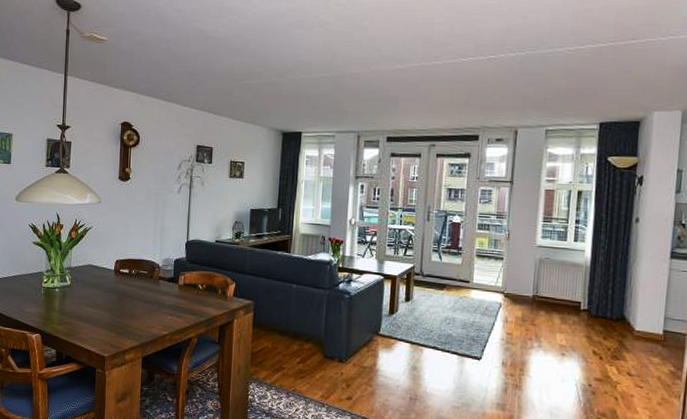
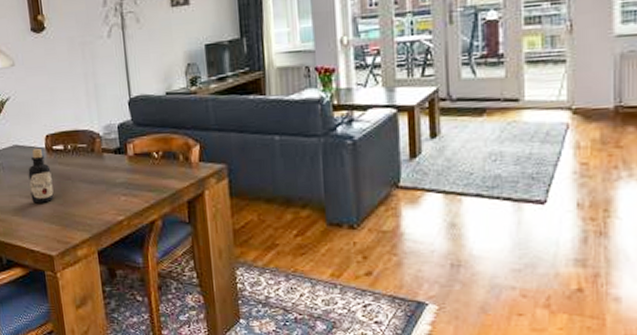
bottle: none [95,270,116,314] -> present [28,149,54,203]

